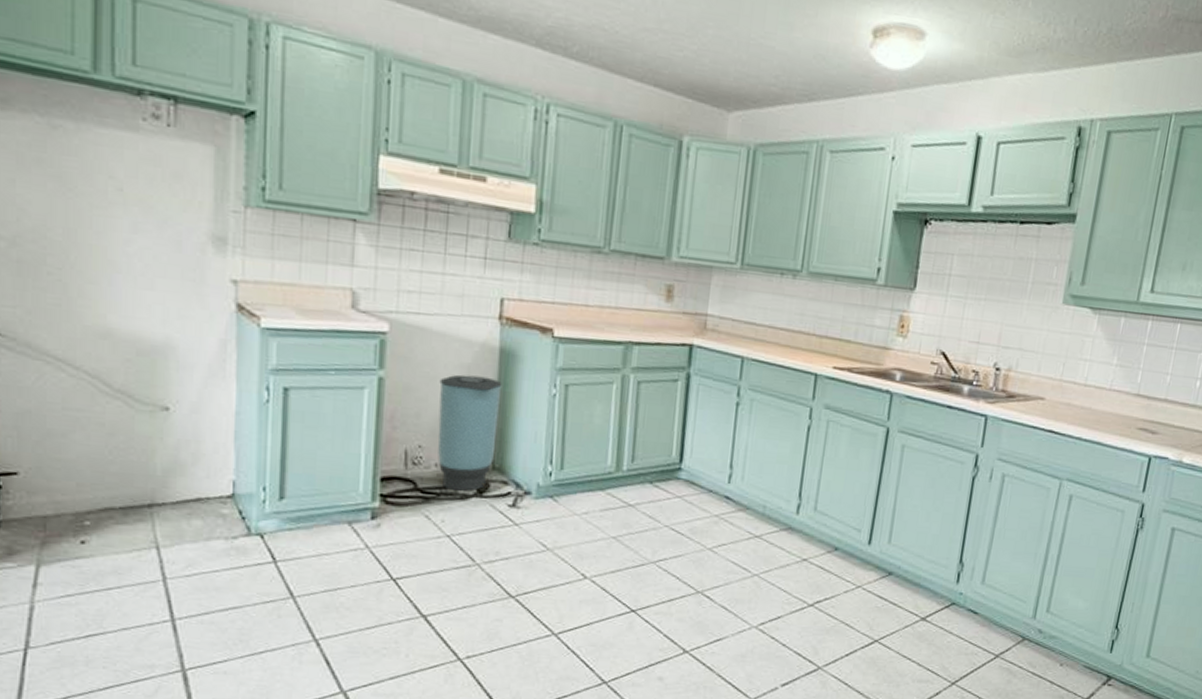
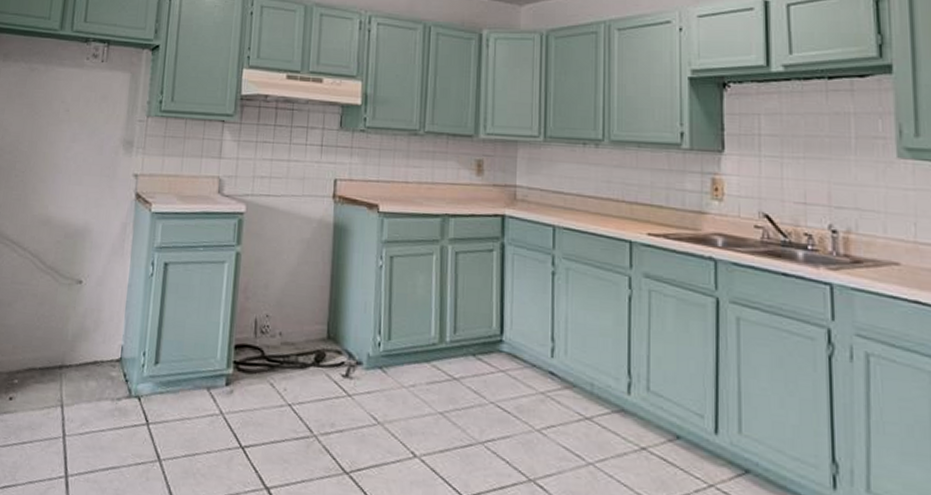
trash can: present [437,374,502,491] -> none [282,248,336,360]

